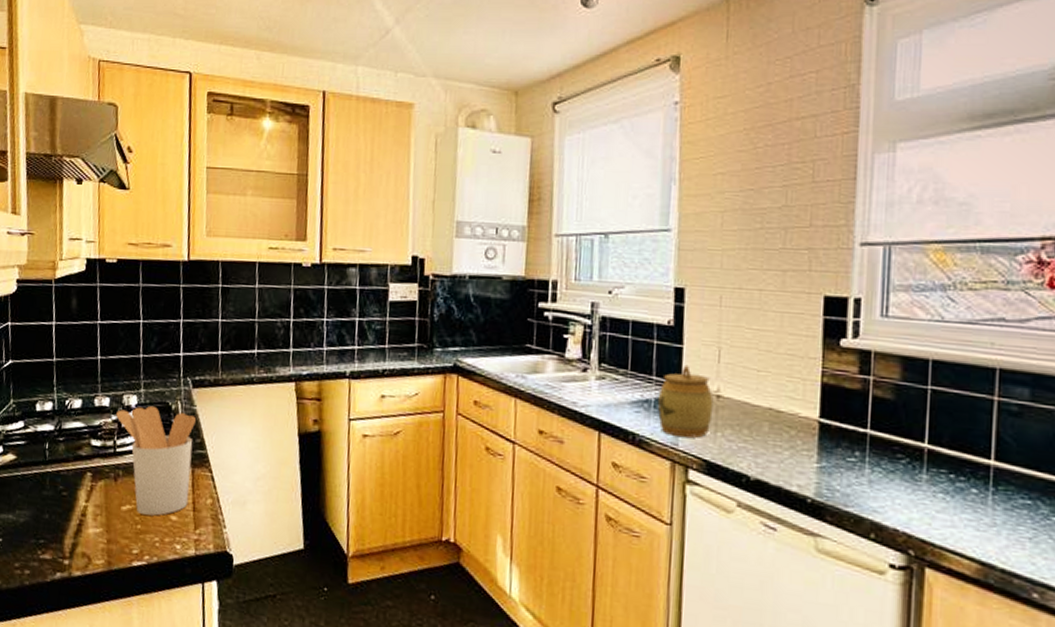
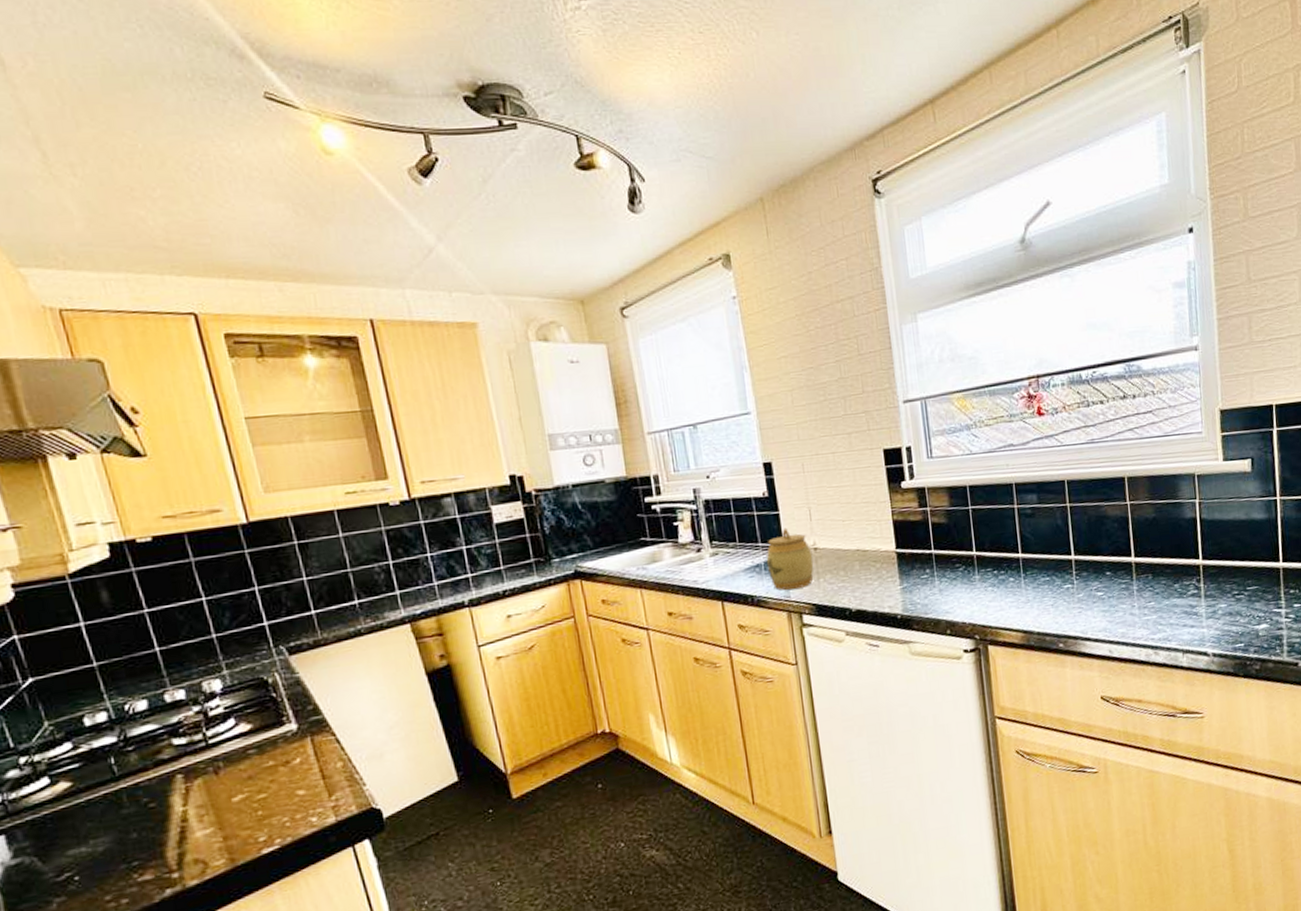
utensil holder: present [116,405,196,516] -> none [198,683,315,800]

